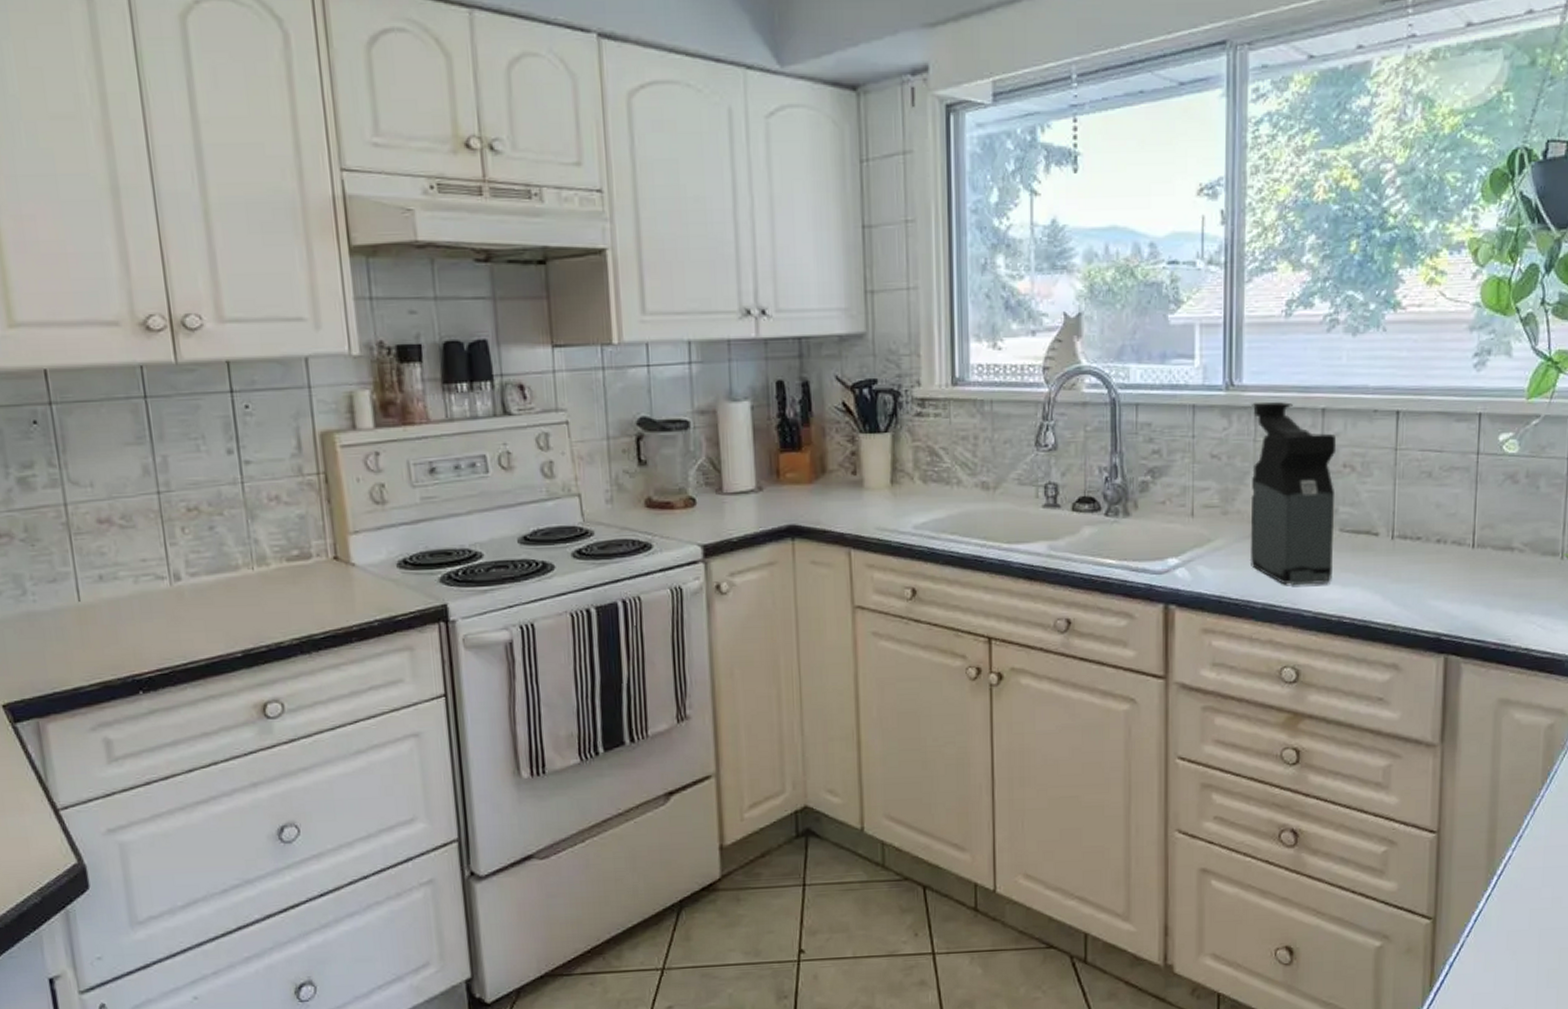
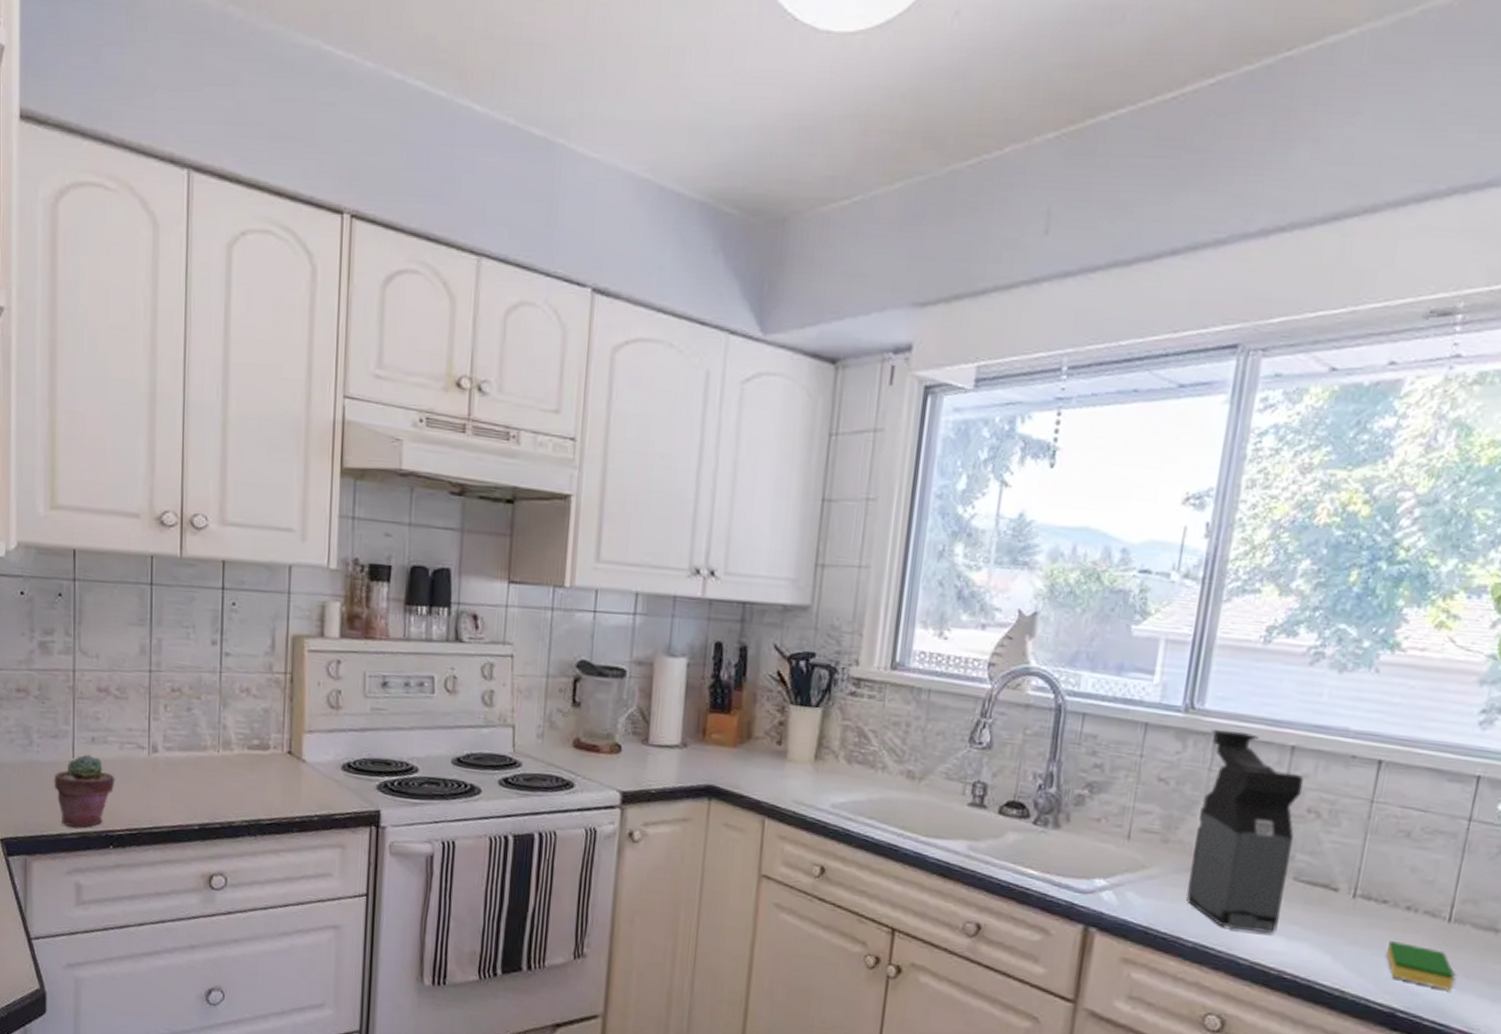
potted succulent: none [59,595,135,677] -> present [54,754,115,827]
dish sponge: none [1426,573,1484,609] -> present [1386,941,1455,990]

